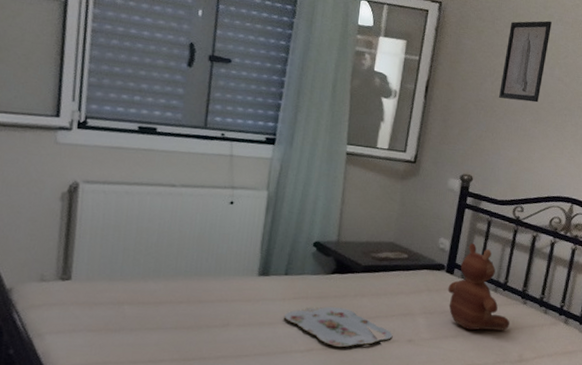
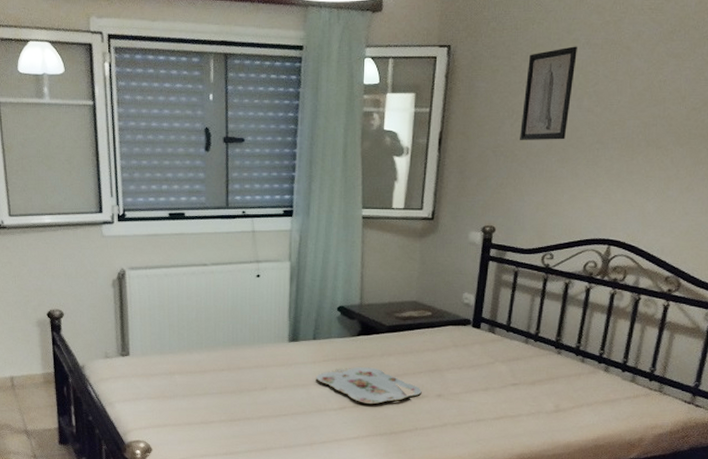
teddy bear: present [448,243,510,331] -> none [475,296,543,382]

